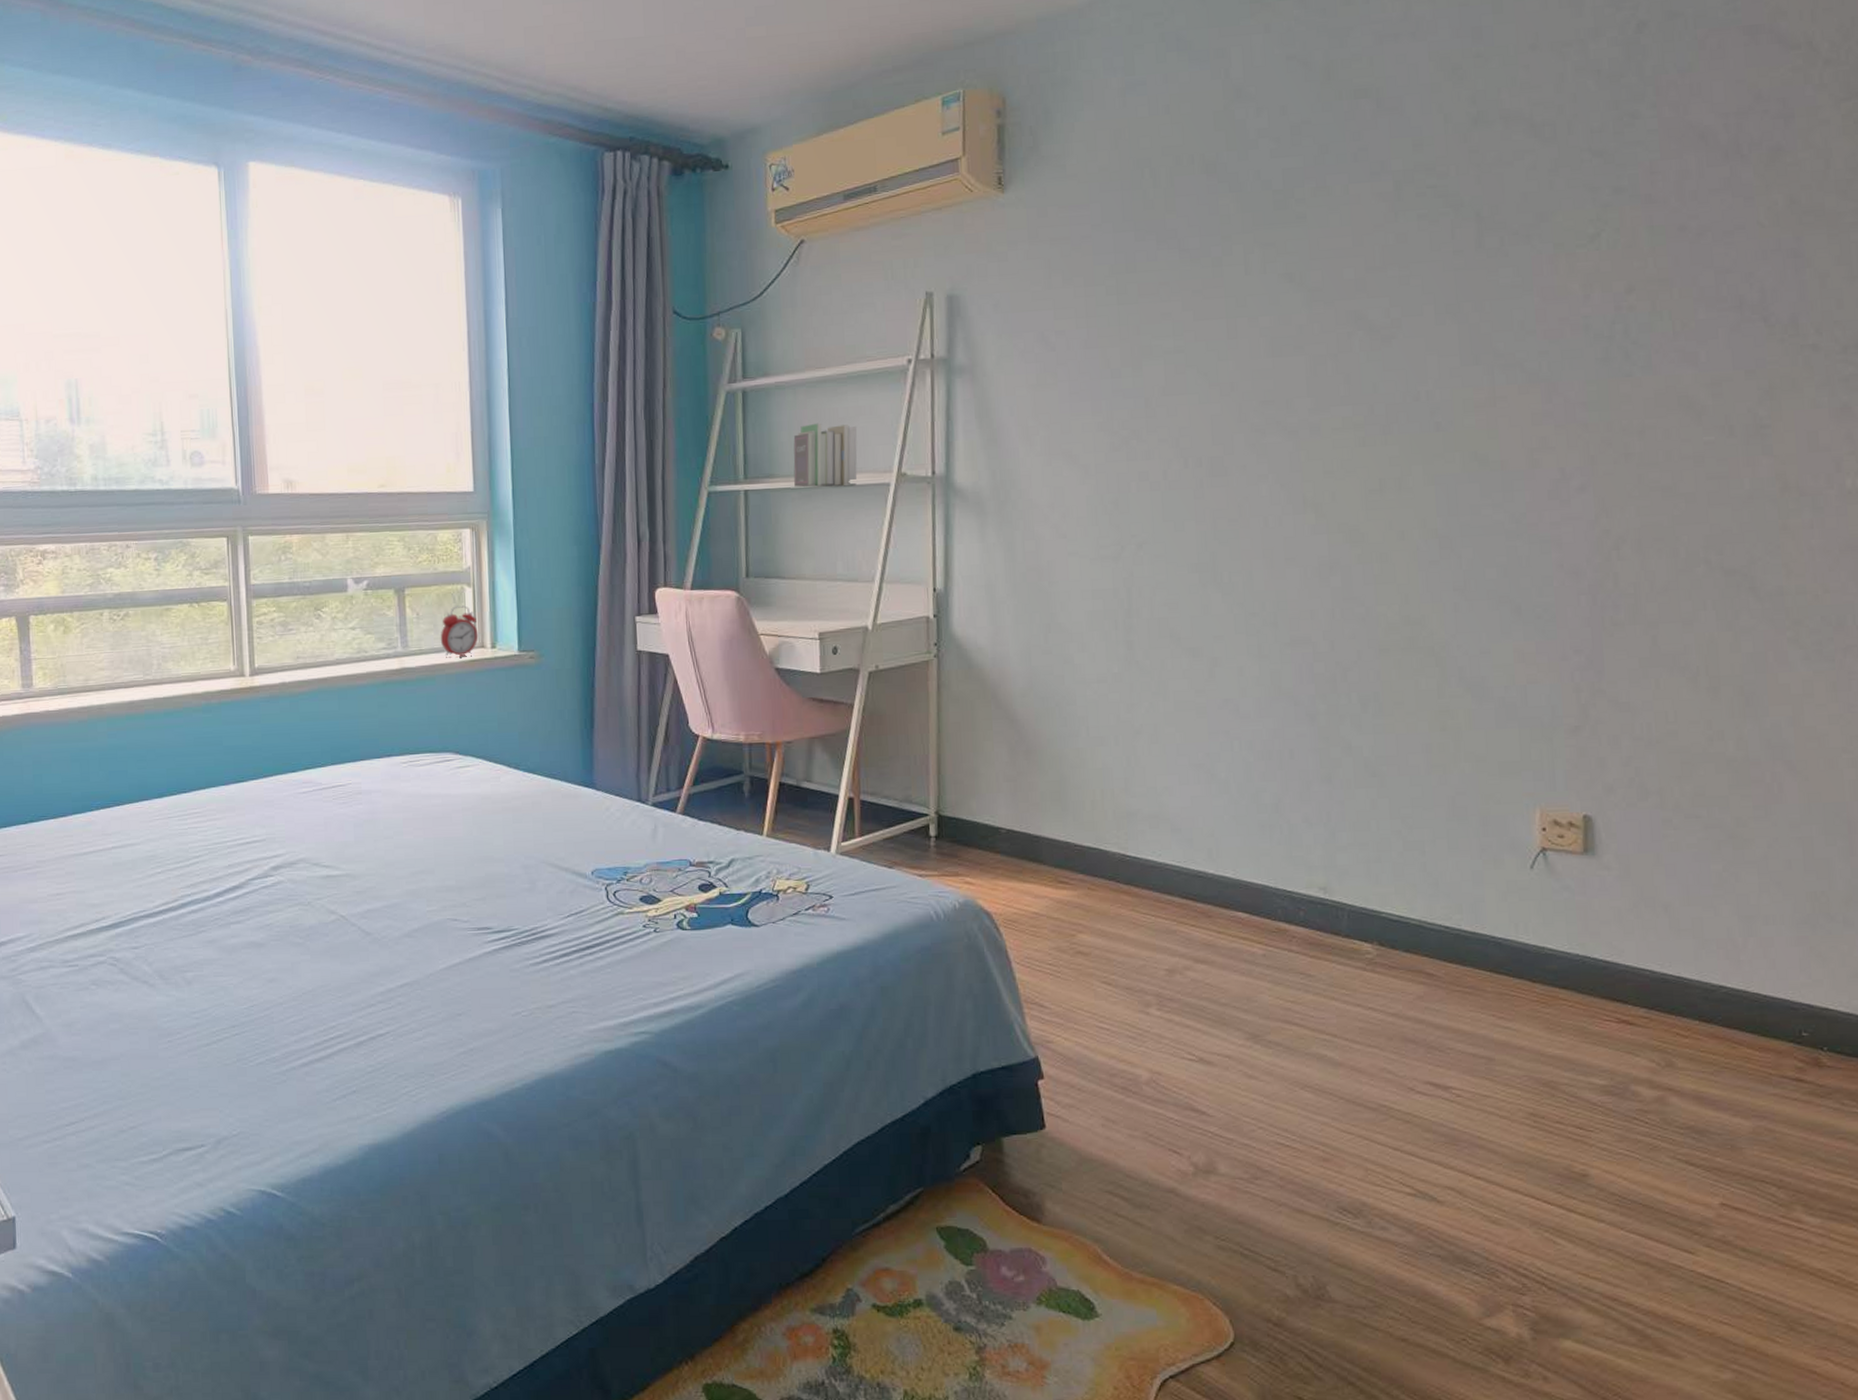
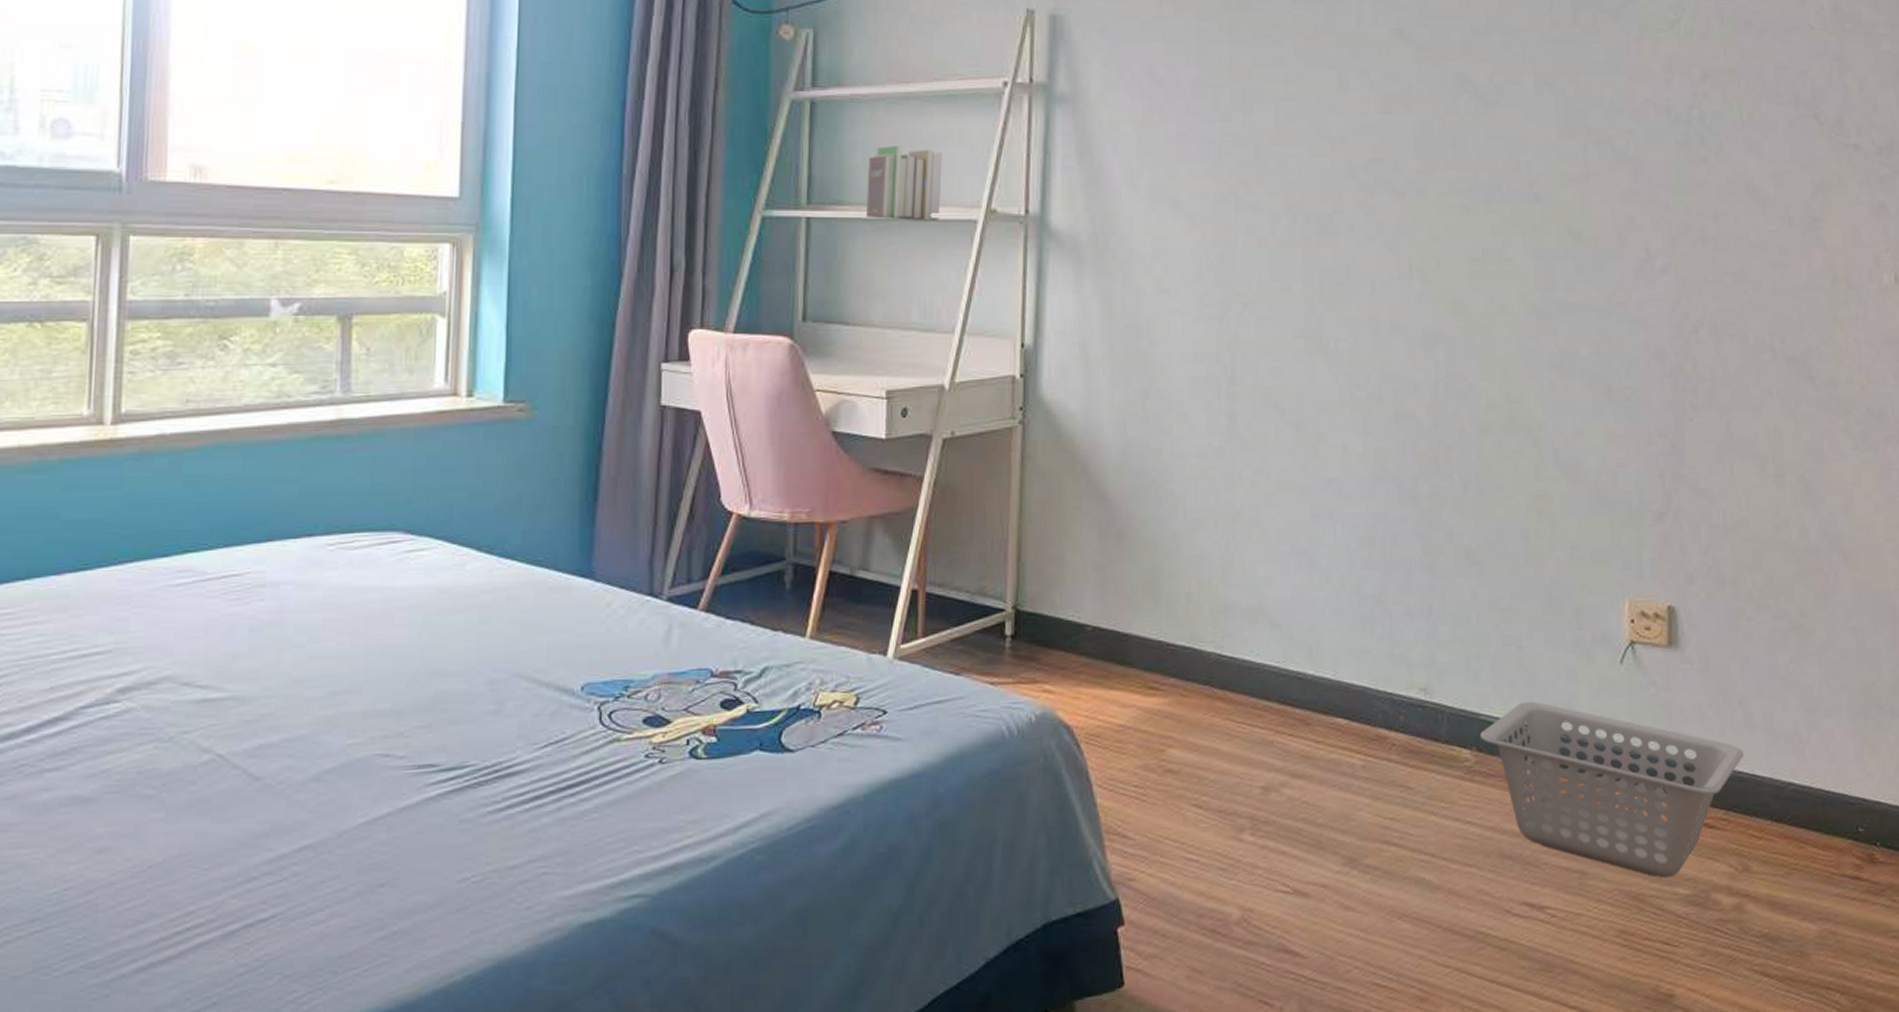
alarm clock: present [440,605,479,658] -> none [396,341,451,408]
laundry basket: none [1382,902,1668,1069] -> present [1480,701,1743,879]

